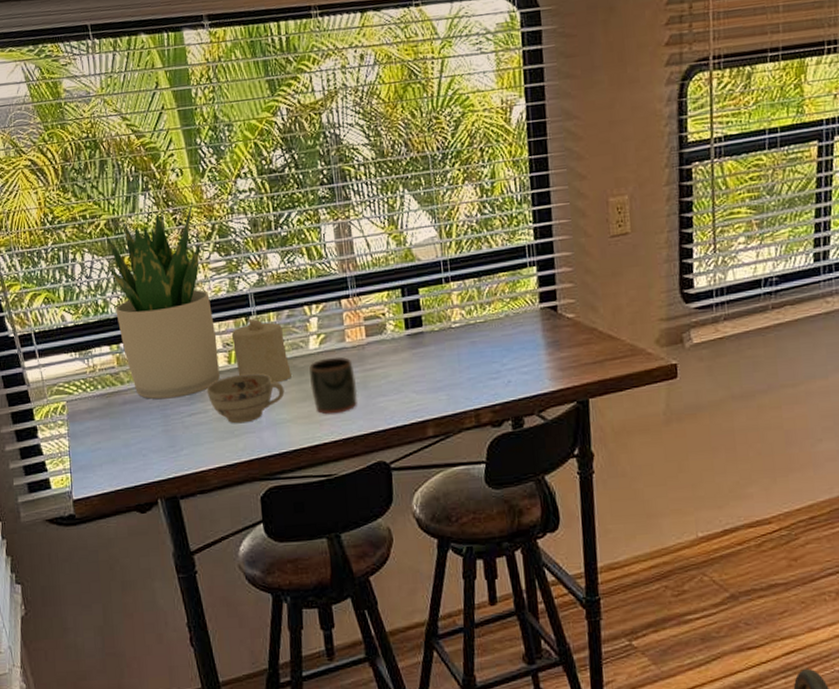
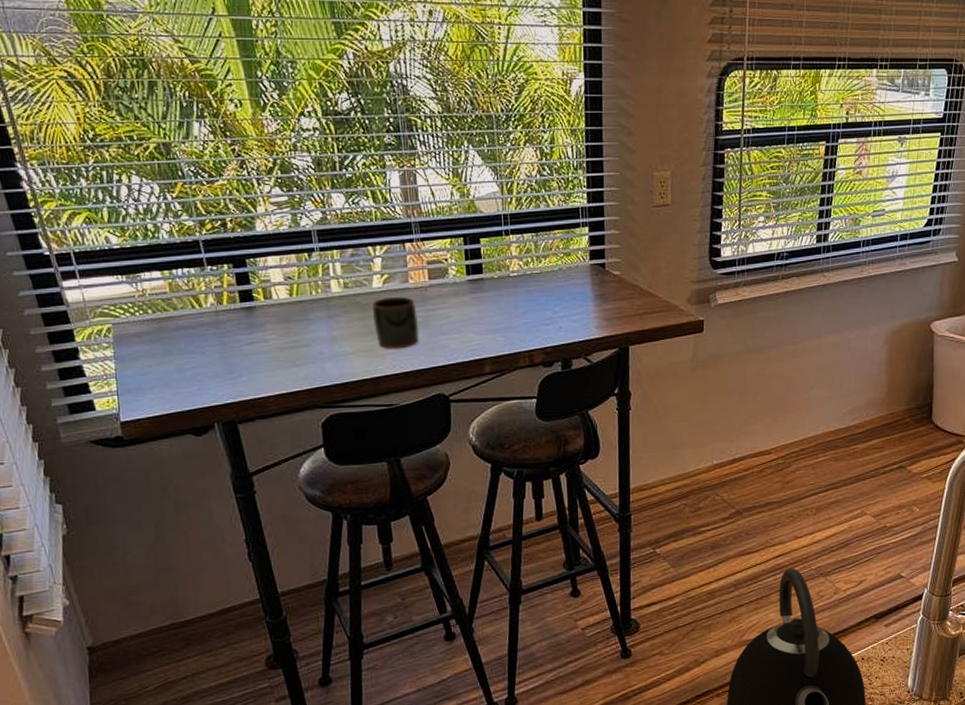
planter: present [105,202,220,400] -> none [155,134,281,327]
teacup: present [206,373,285,424] -> none [266,307,347,354]
candle: present [232,318,291,384] -> none [294,254,354,318]

